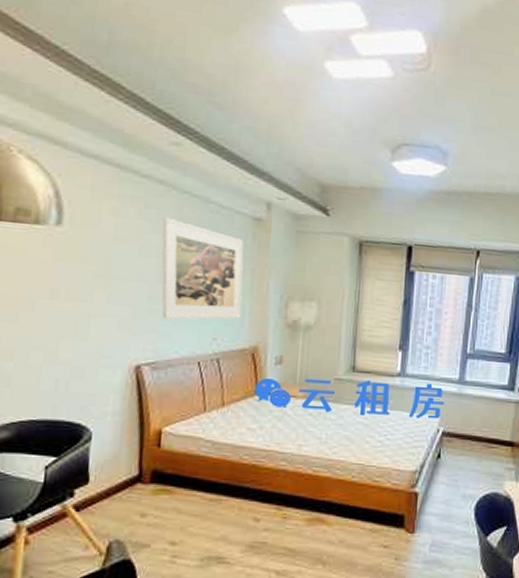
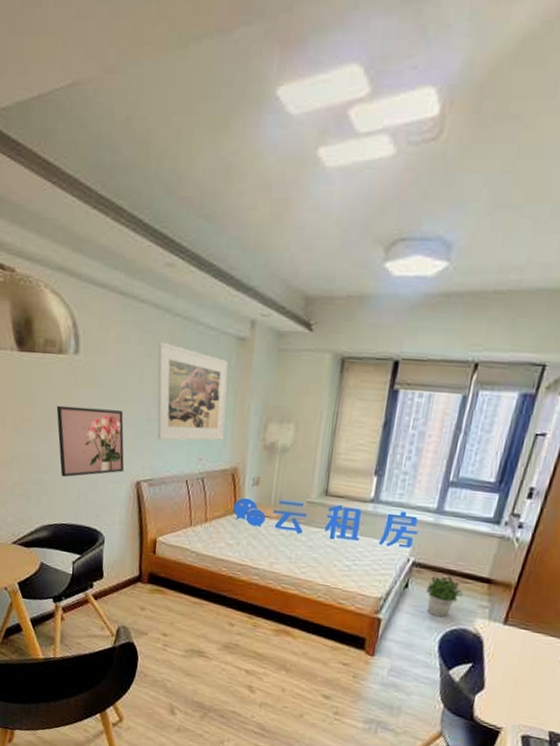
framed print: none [28,280,120,364] -> present [56,405,125,477]
potted plant: none [457,442,490,484] -> present [426,575,463,618]

